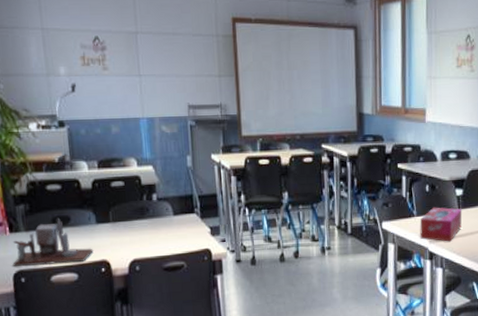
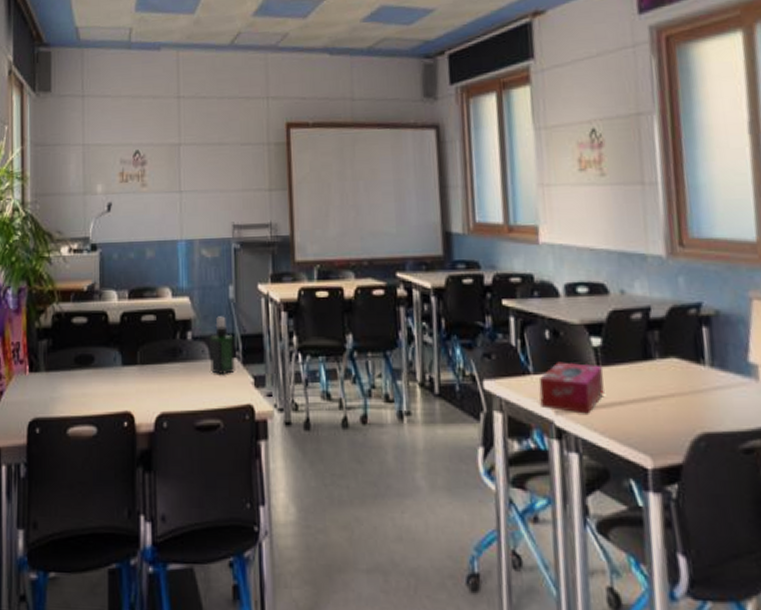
desk organizer: present [12,218,94,266] -> none [28,356,117,413]
spray bottle: none [171,181,195,228] -> present [208,316,235,376]

